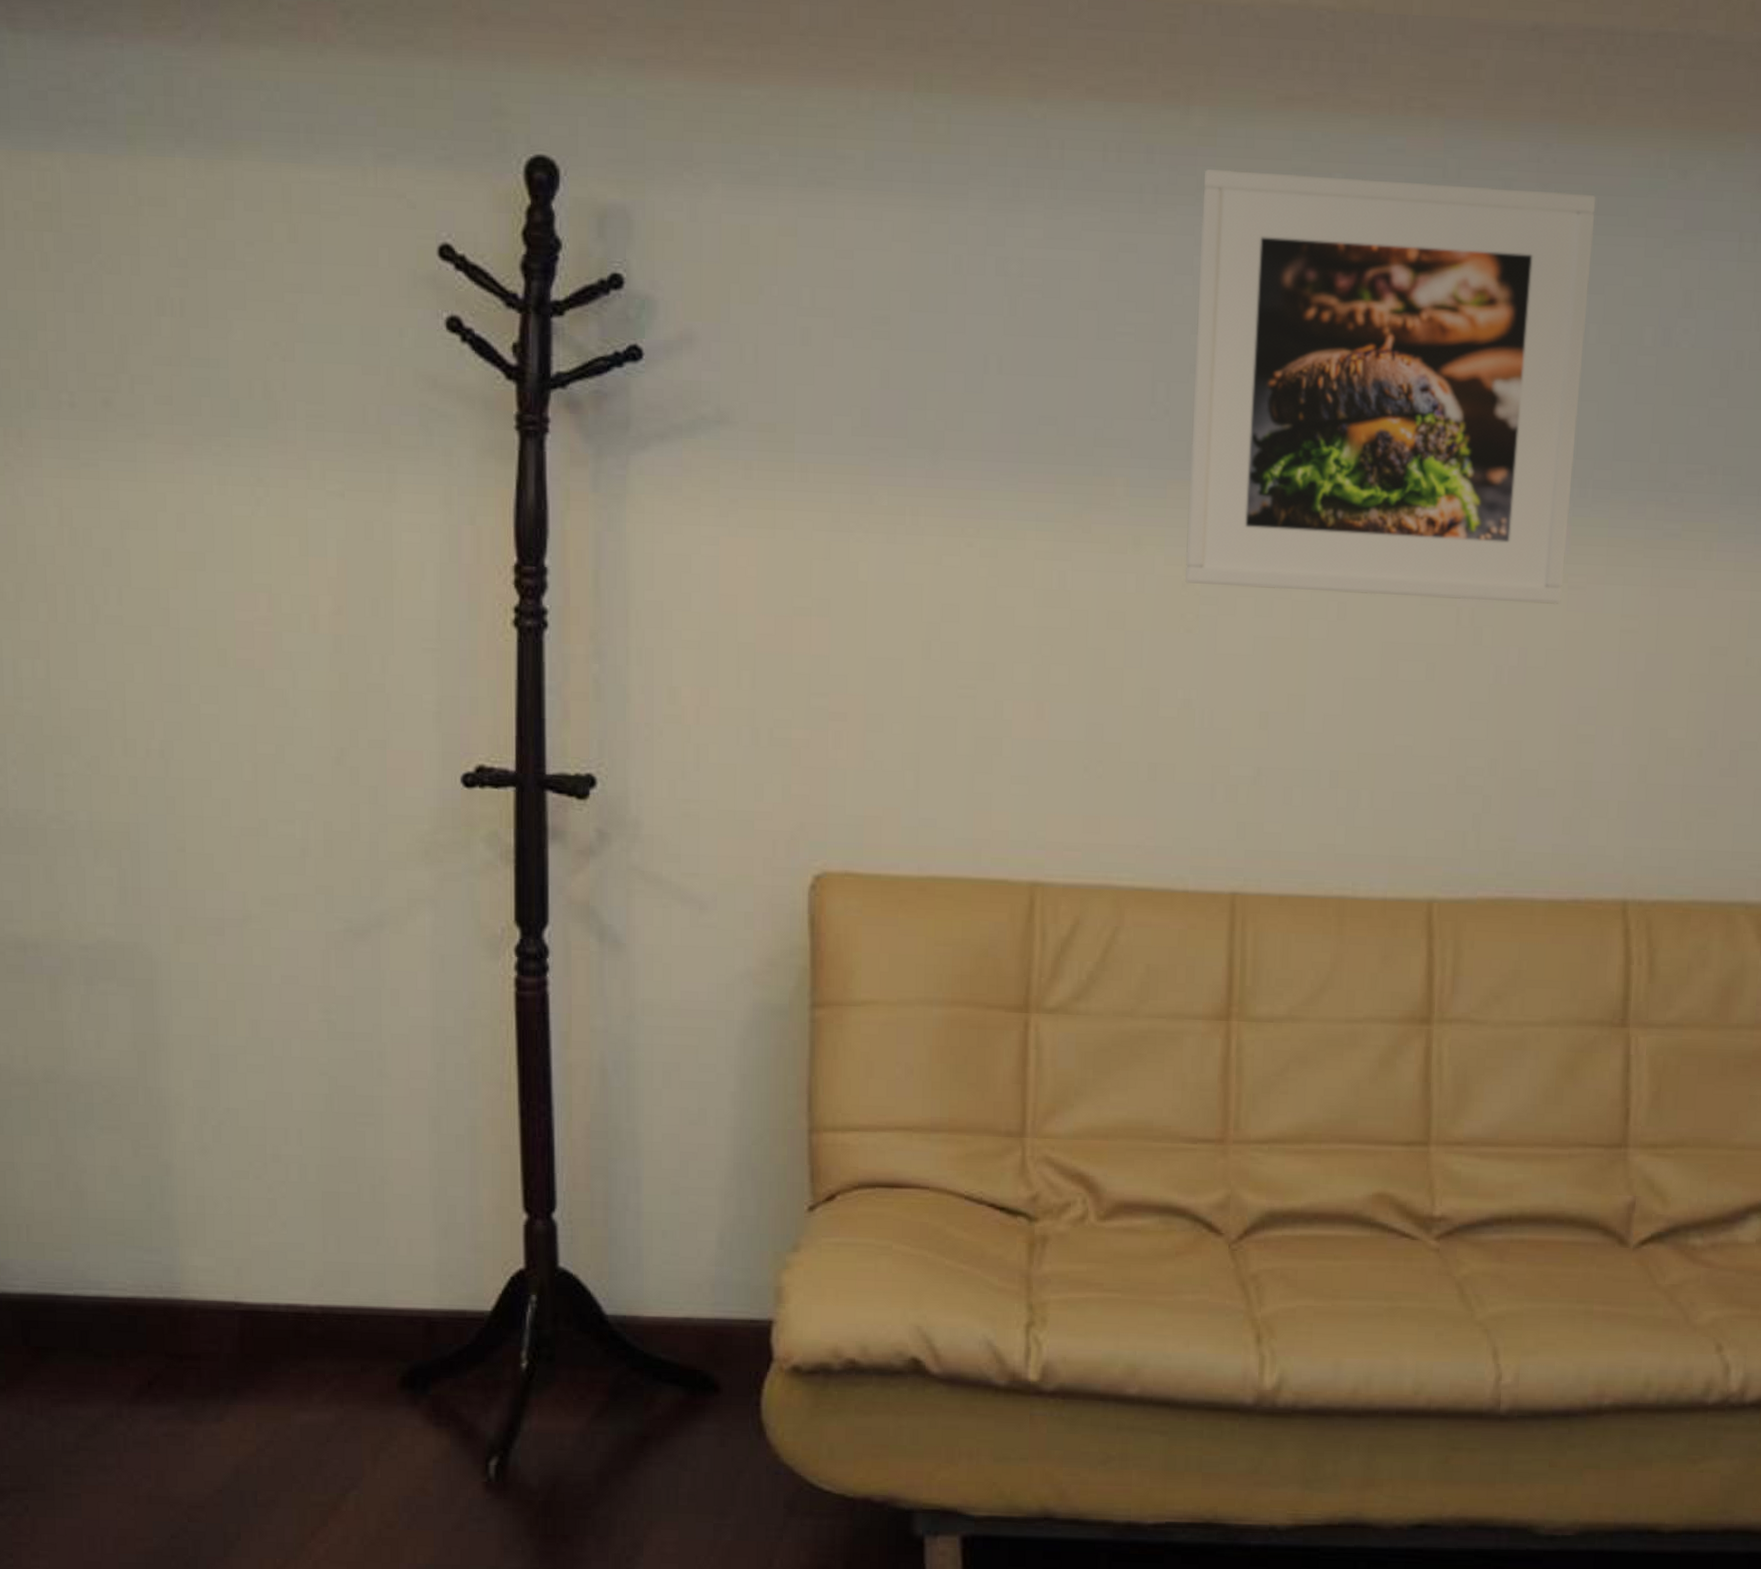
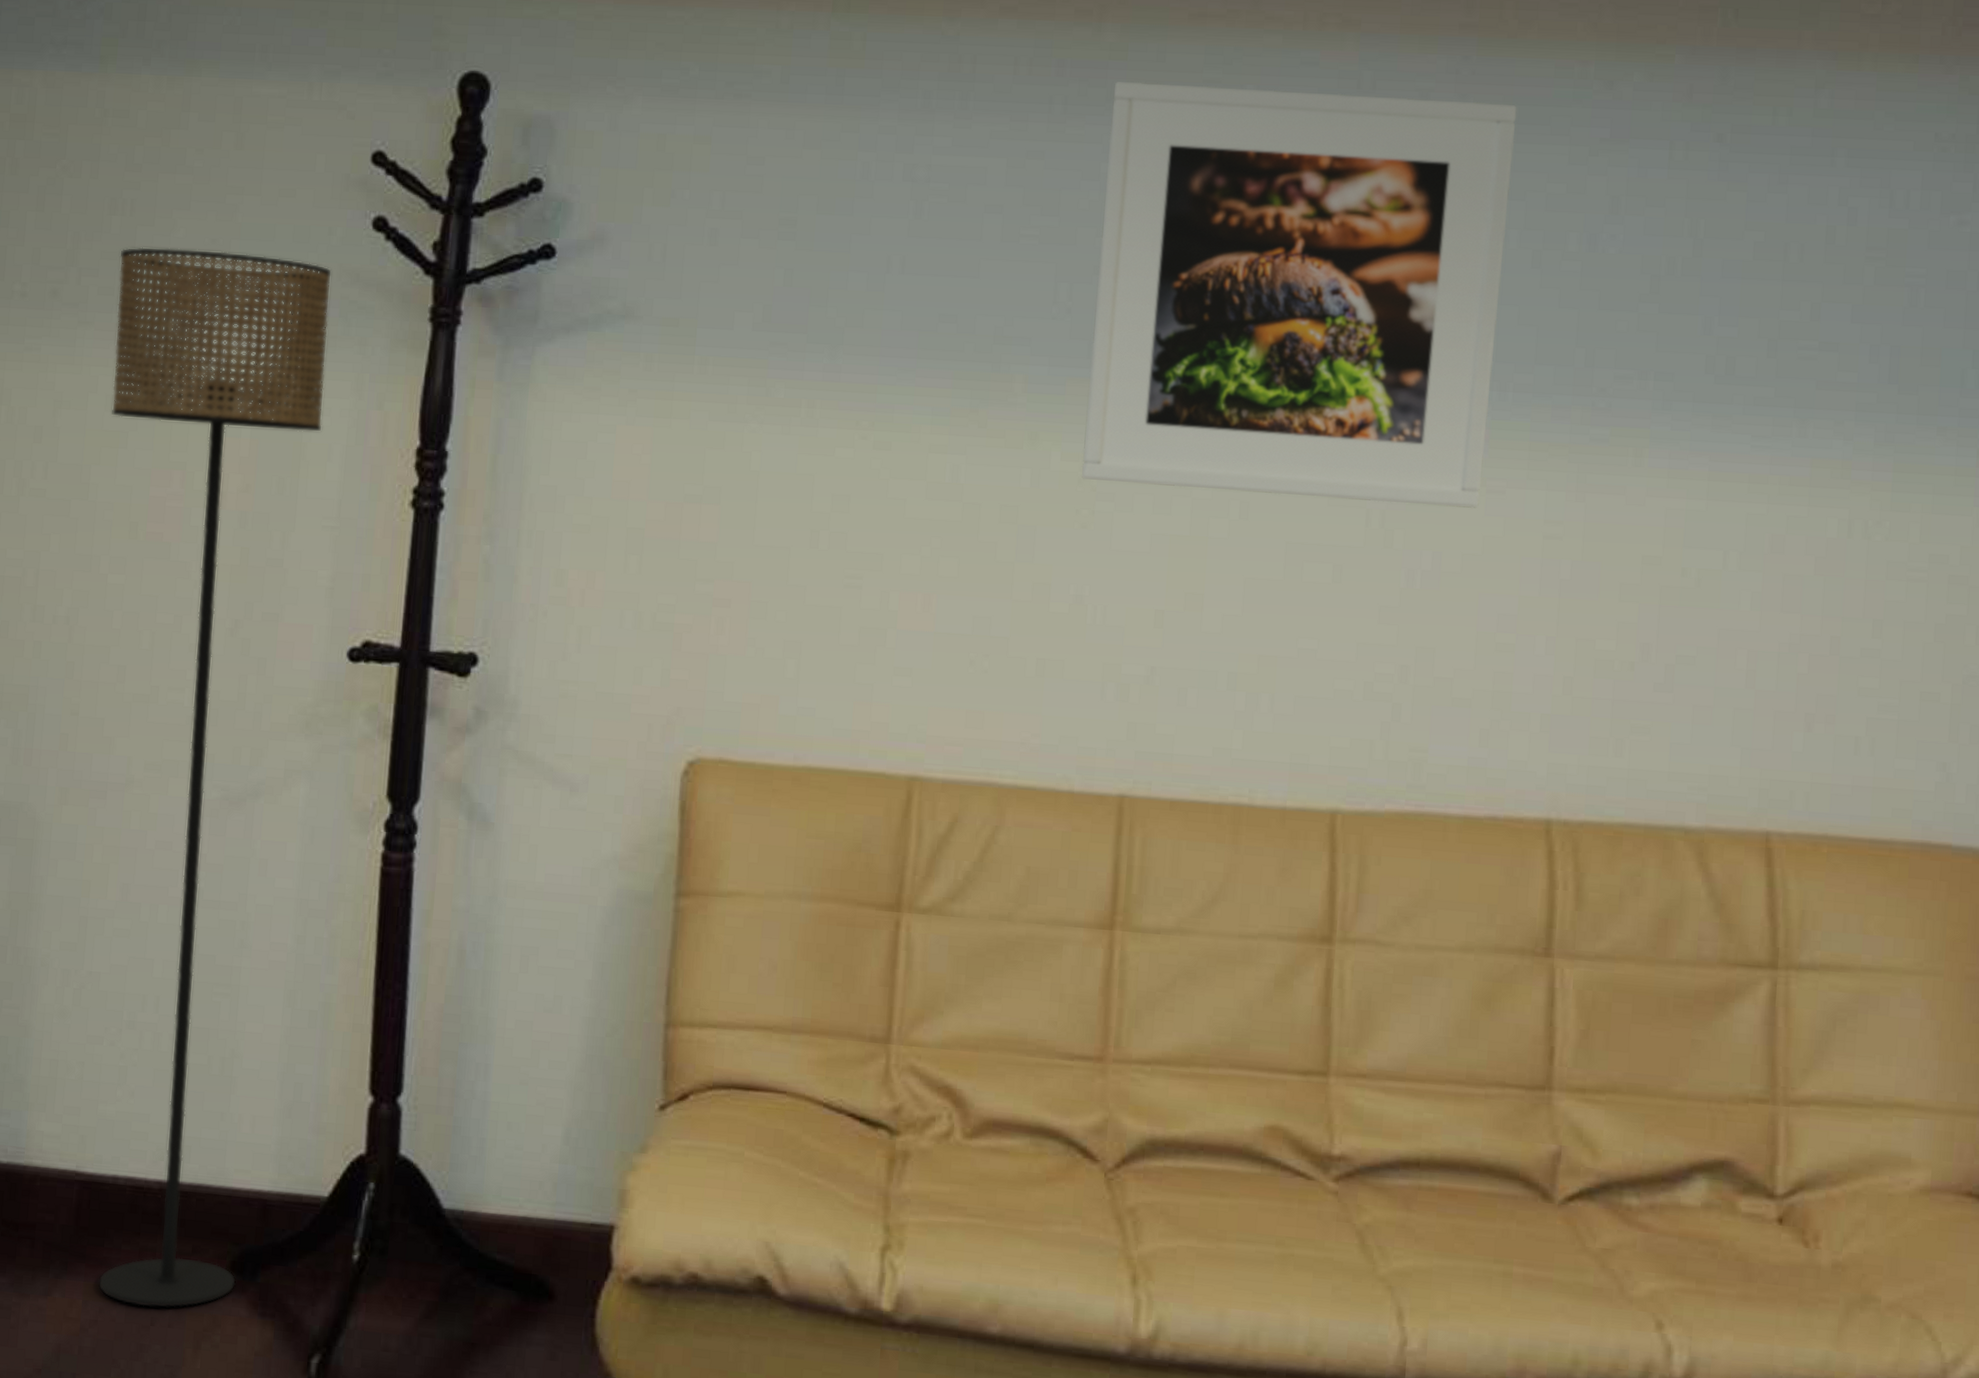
floor lamp: none [174,351,412,1426] -> present [98,246,332,1309]

